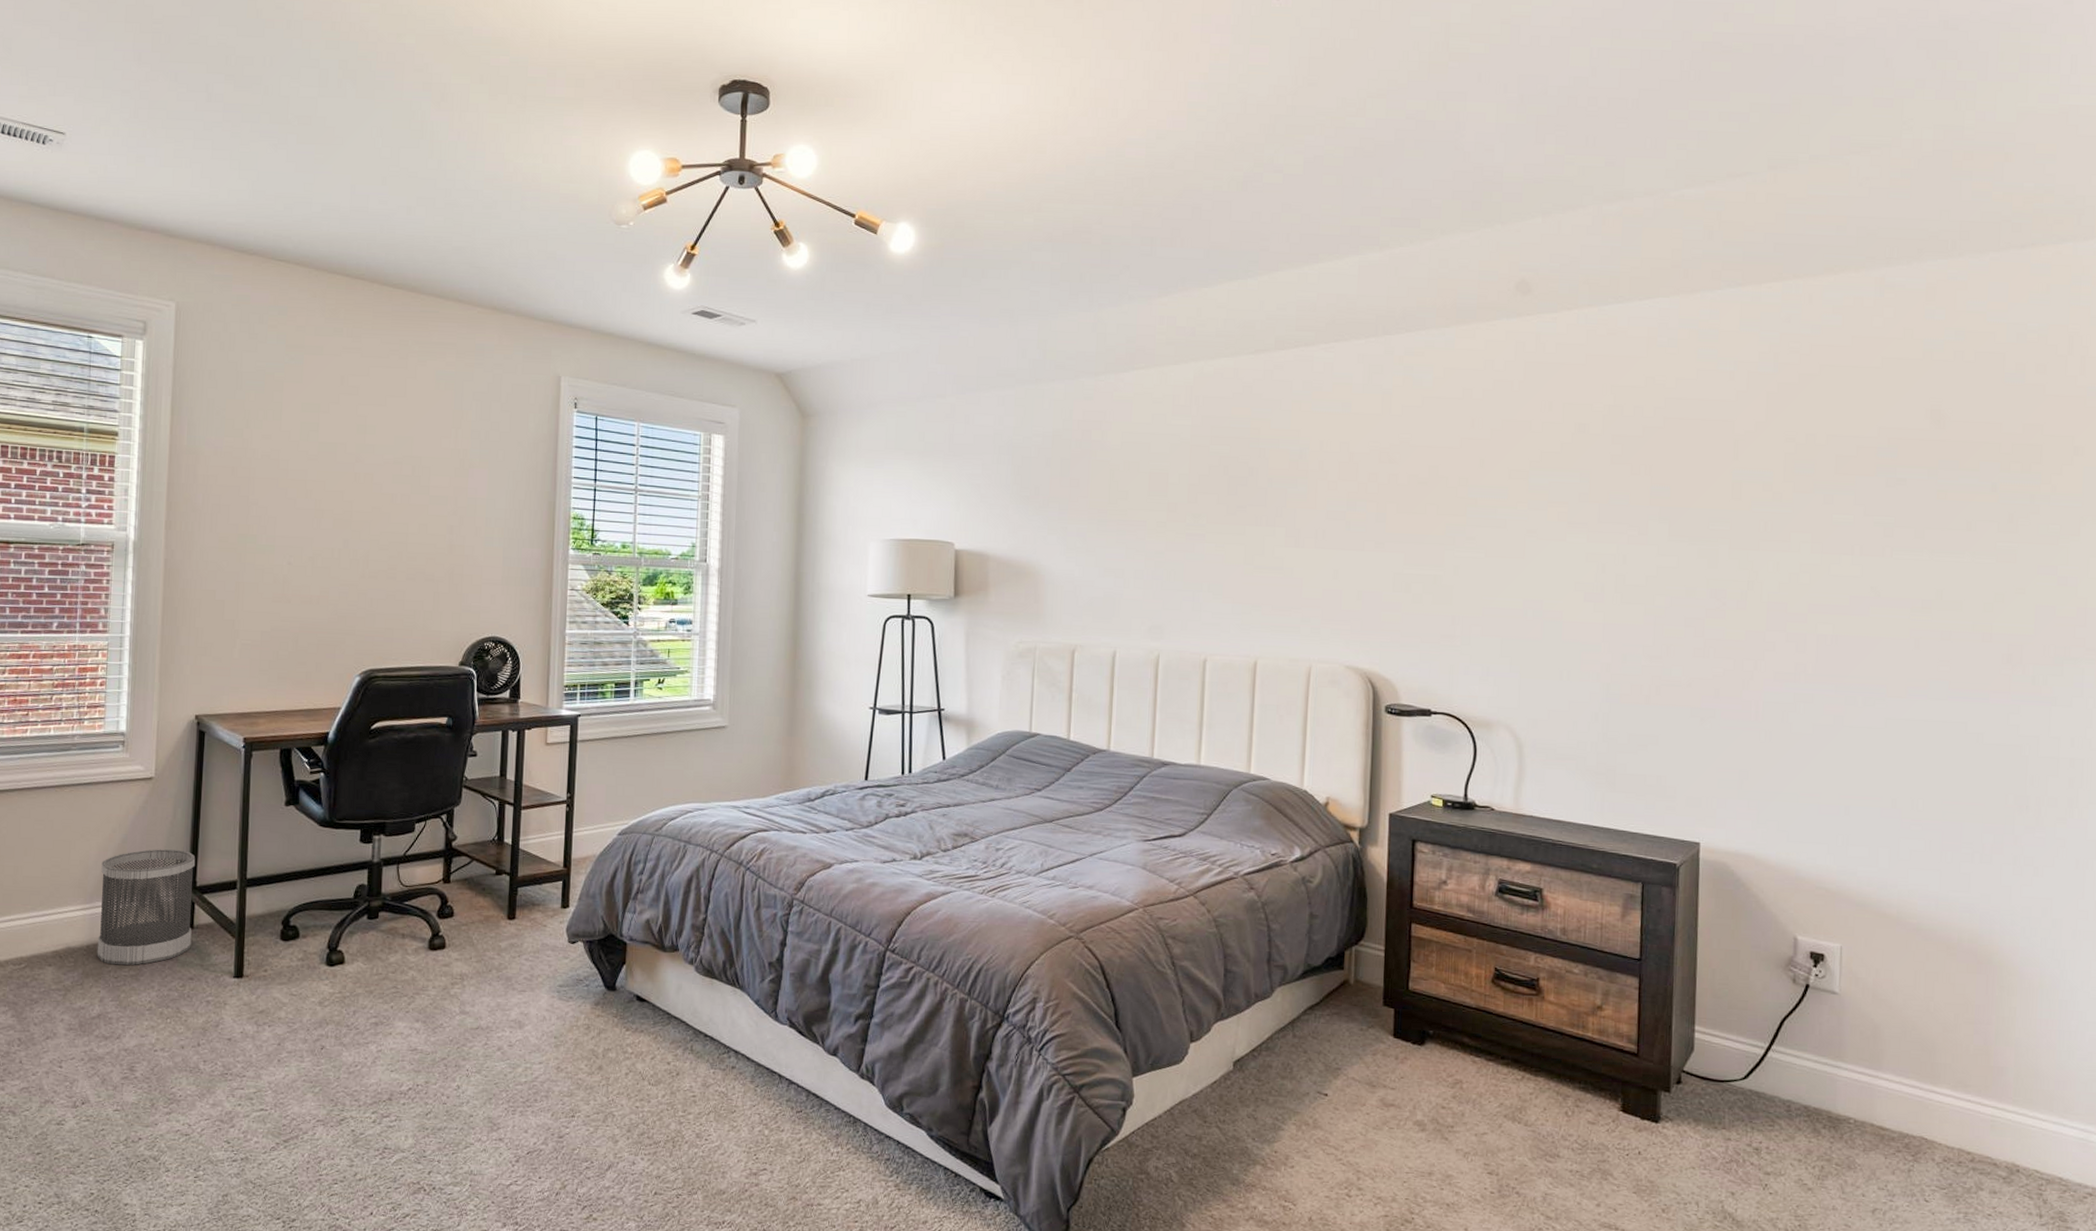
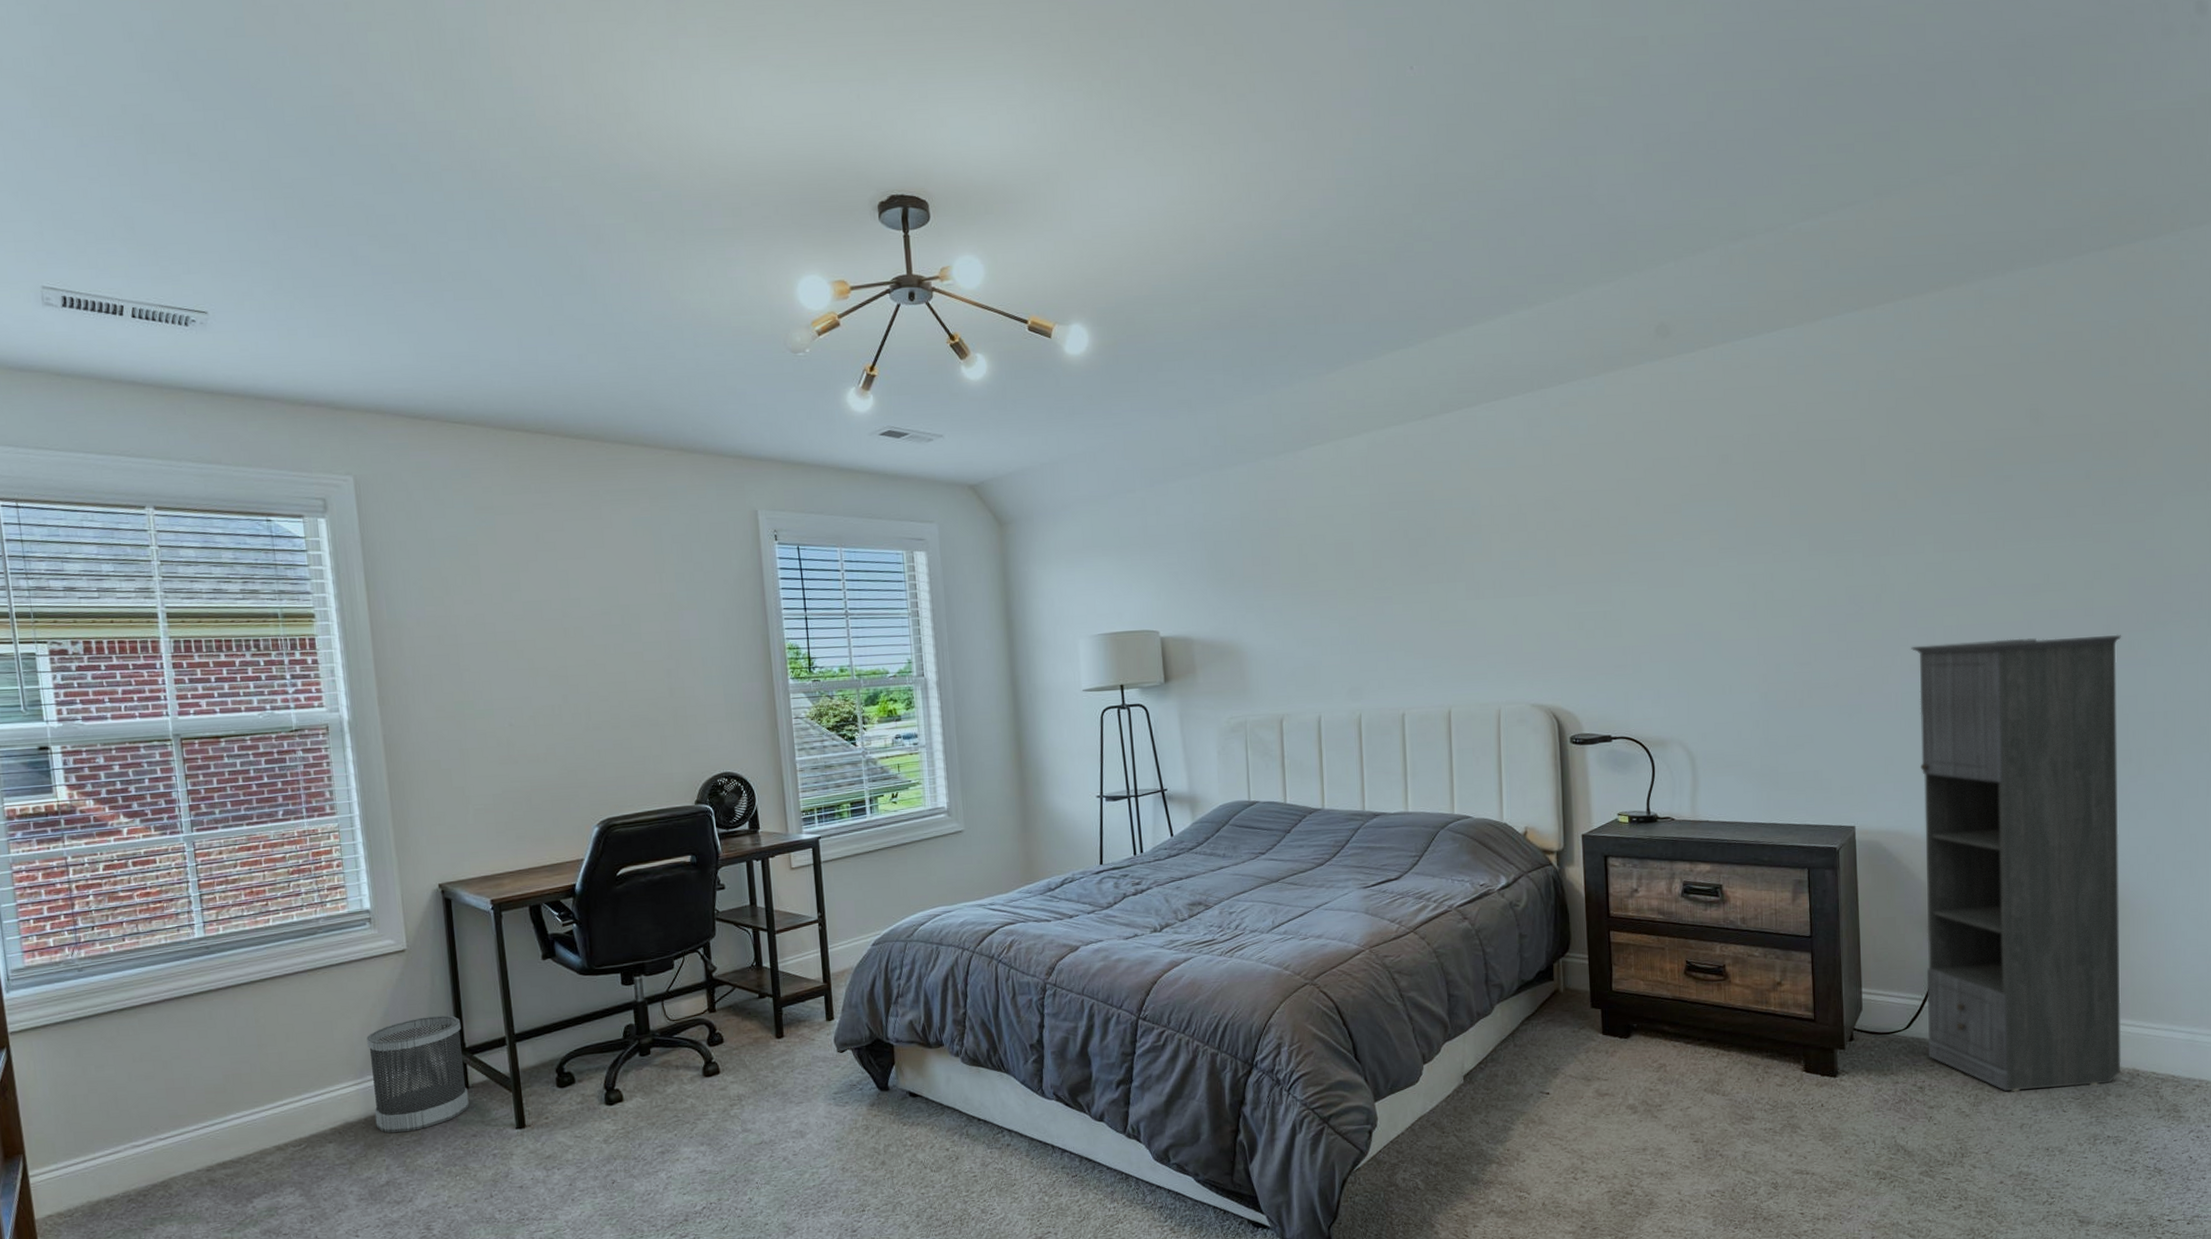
storage cabinet: none [1768,652,2025,1177] -> present [1911,634,2122,1092]

